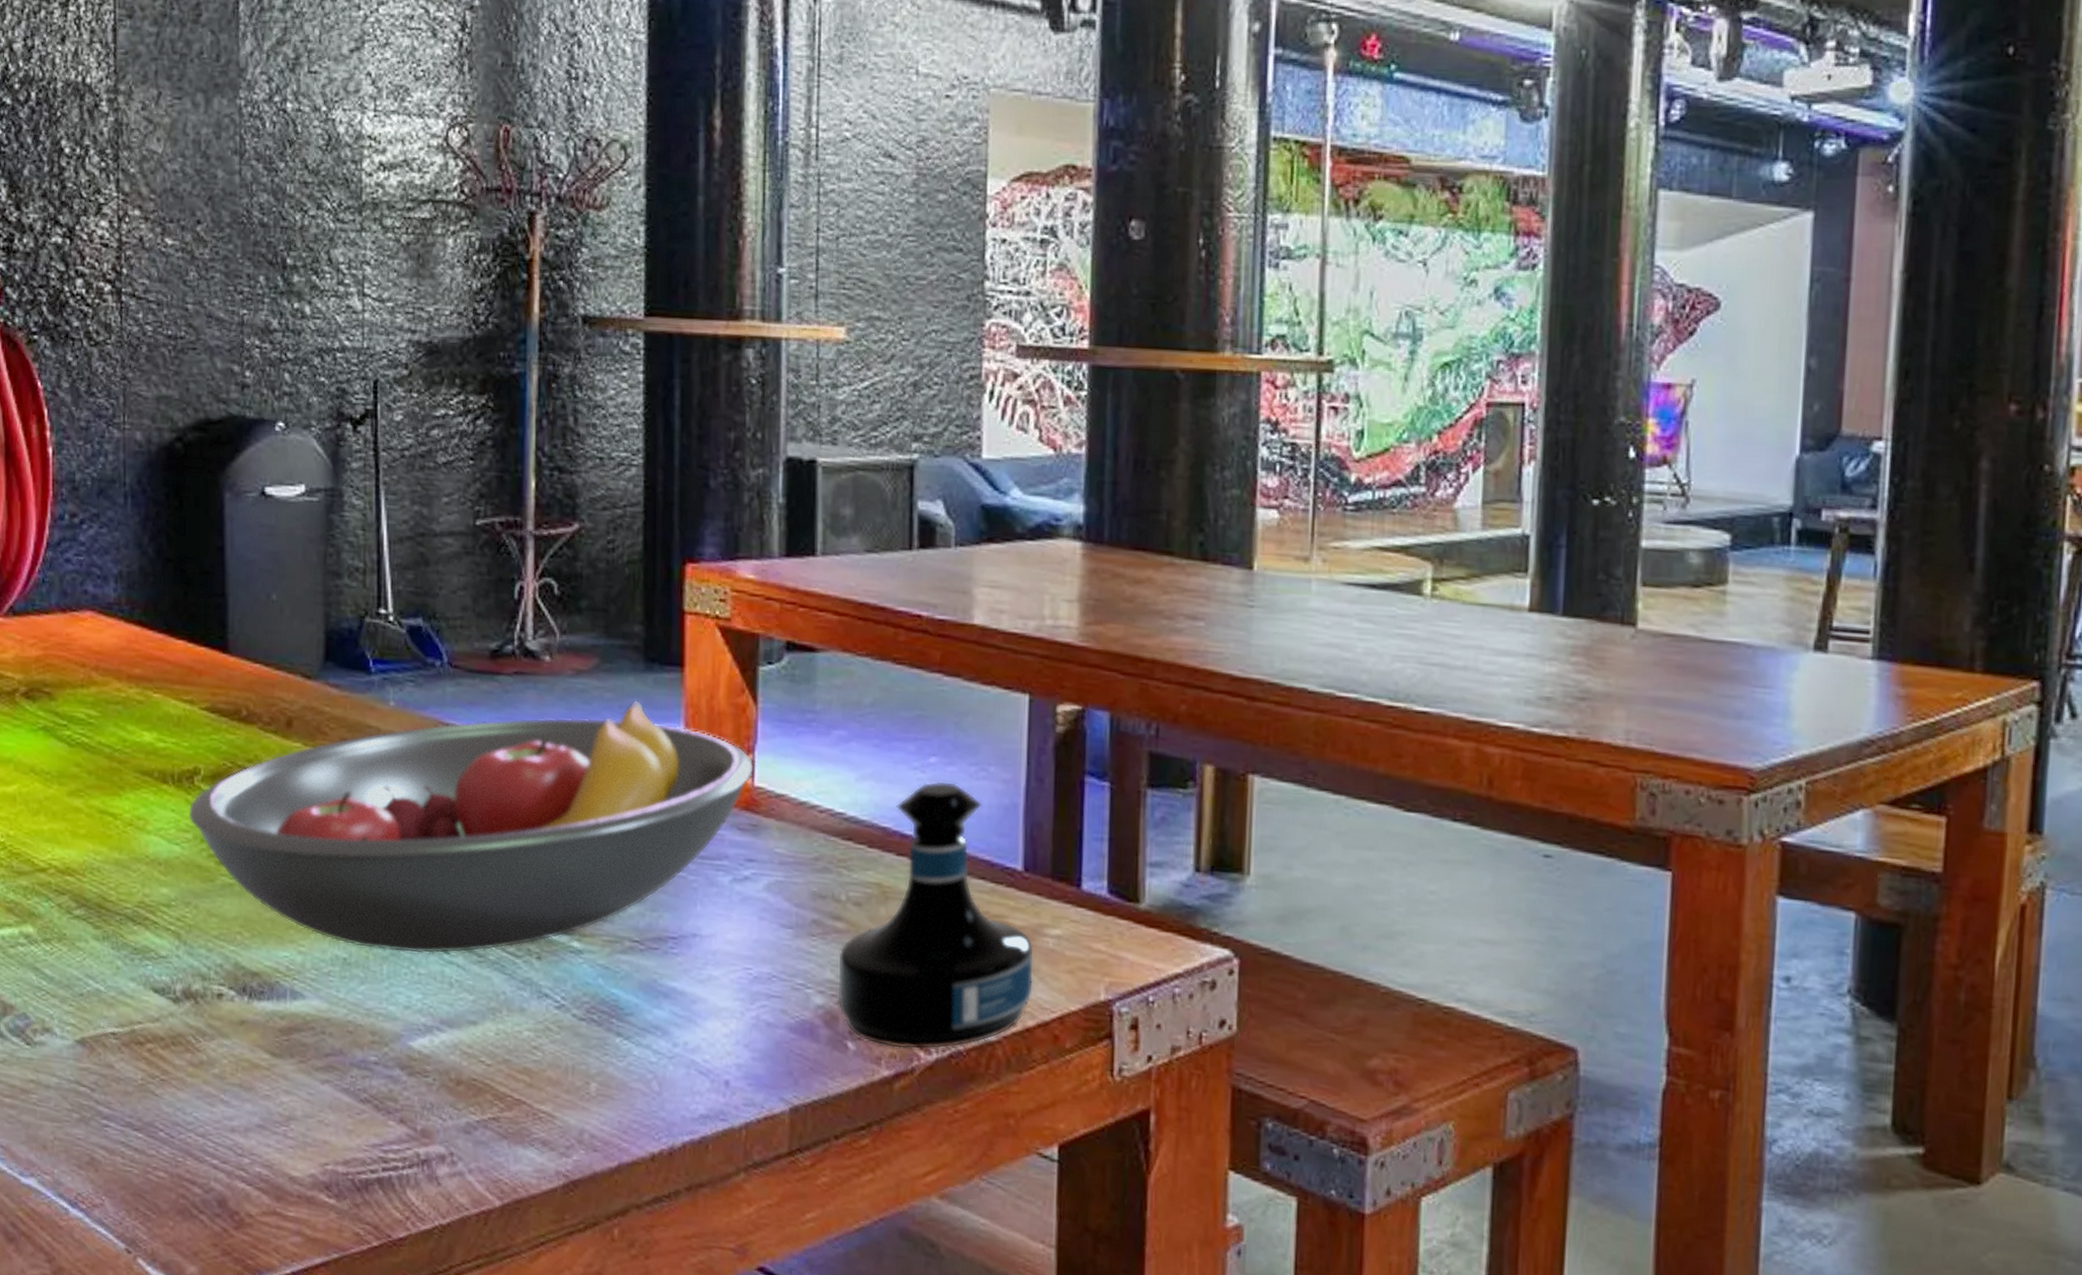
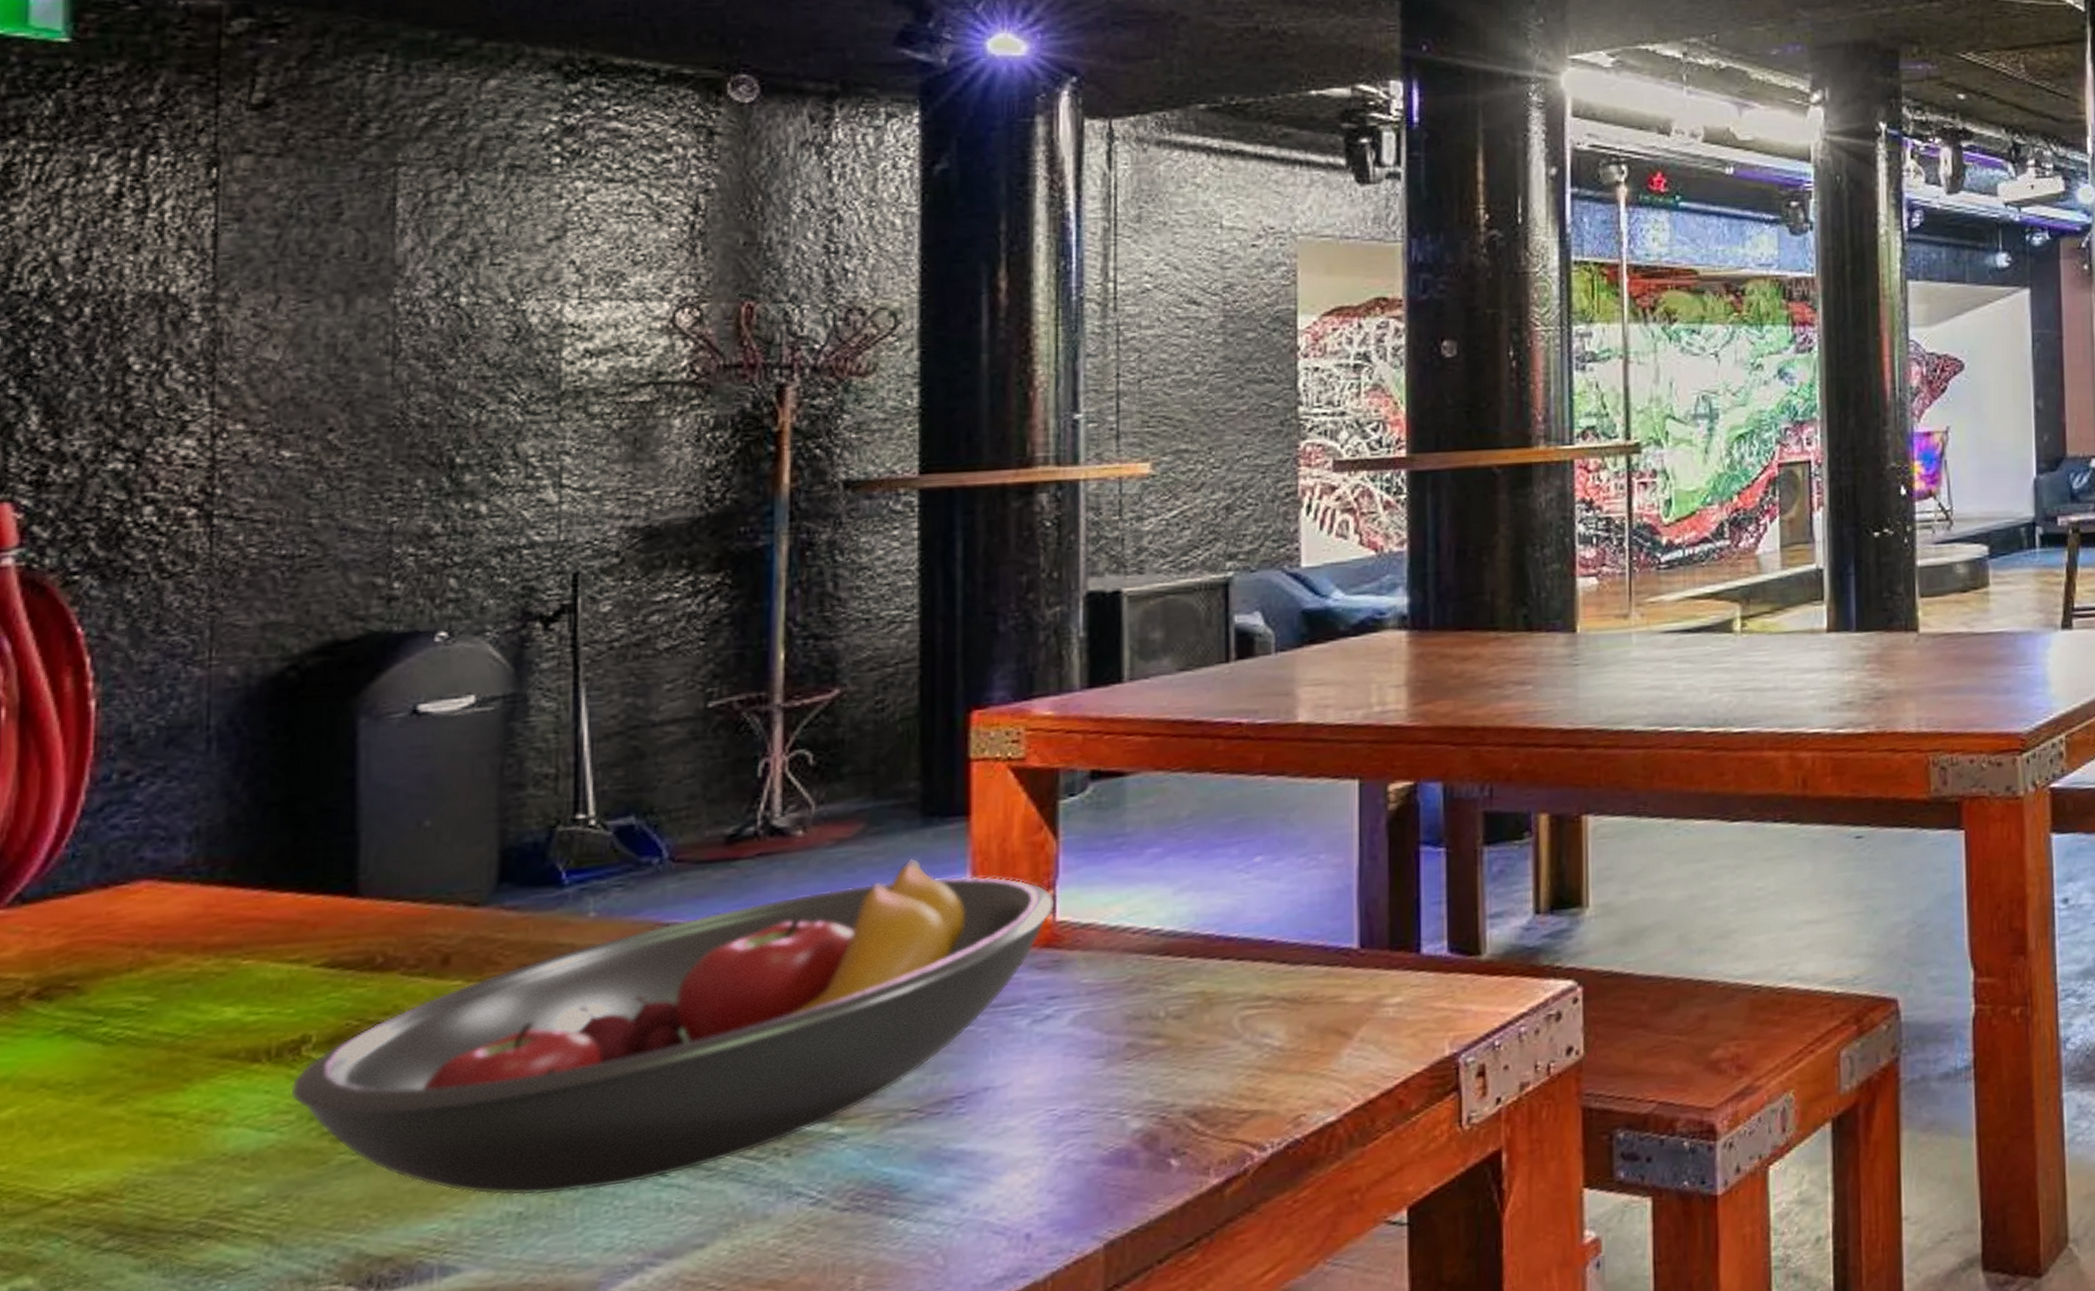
tequila bottle: present [837,781,1035,1050] -> none [1156,877,1375,1155]

